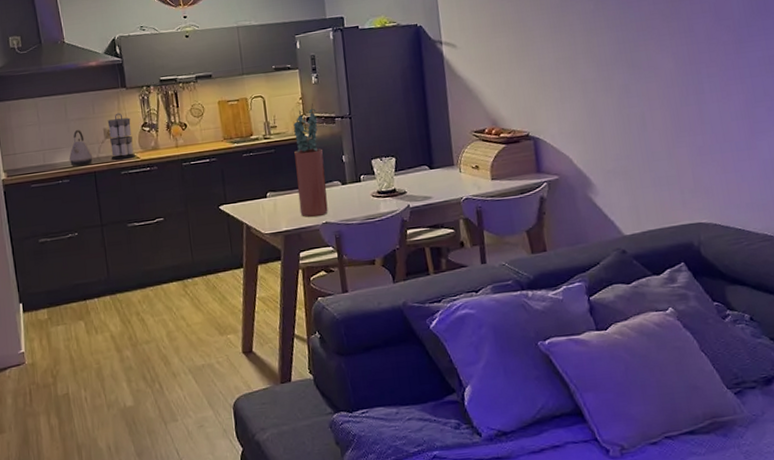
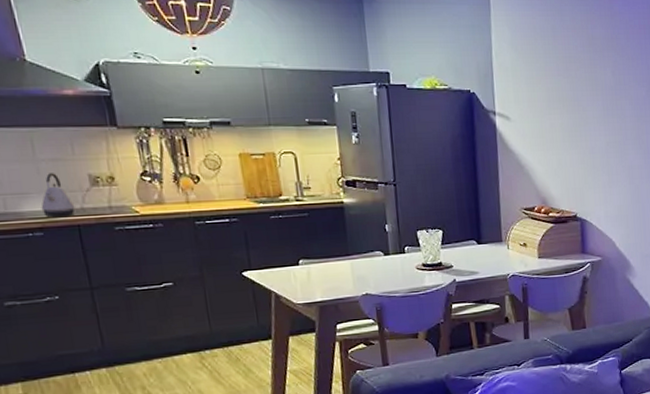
spice rack: present [107,113,135,160] -> none [93,156,133,214]
vase: present [293,103,328,218] -> none [330,165,369,288]

